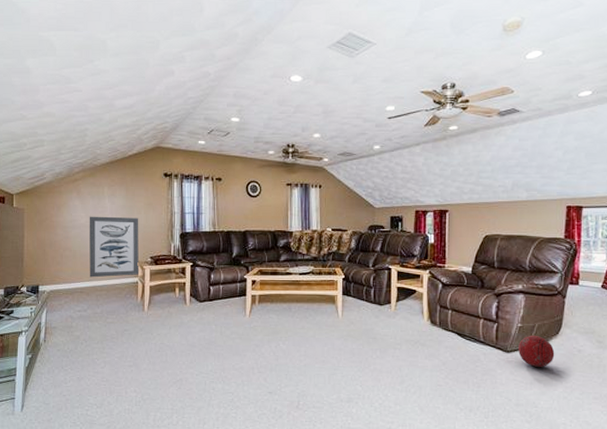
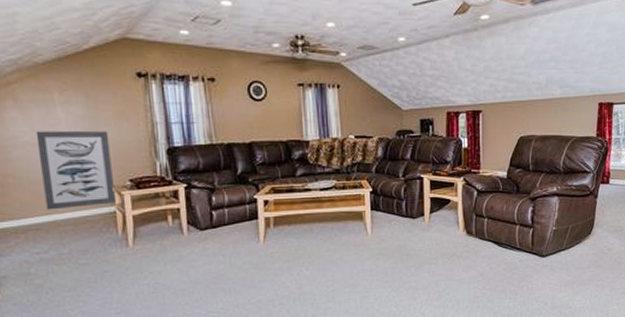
ball: present [518,335,555,367] -> none [553,237,587,269]

